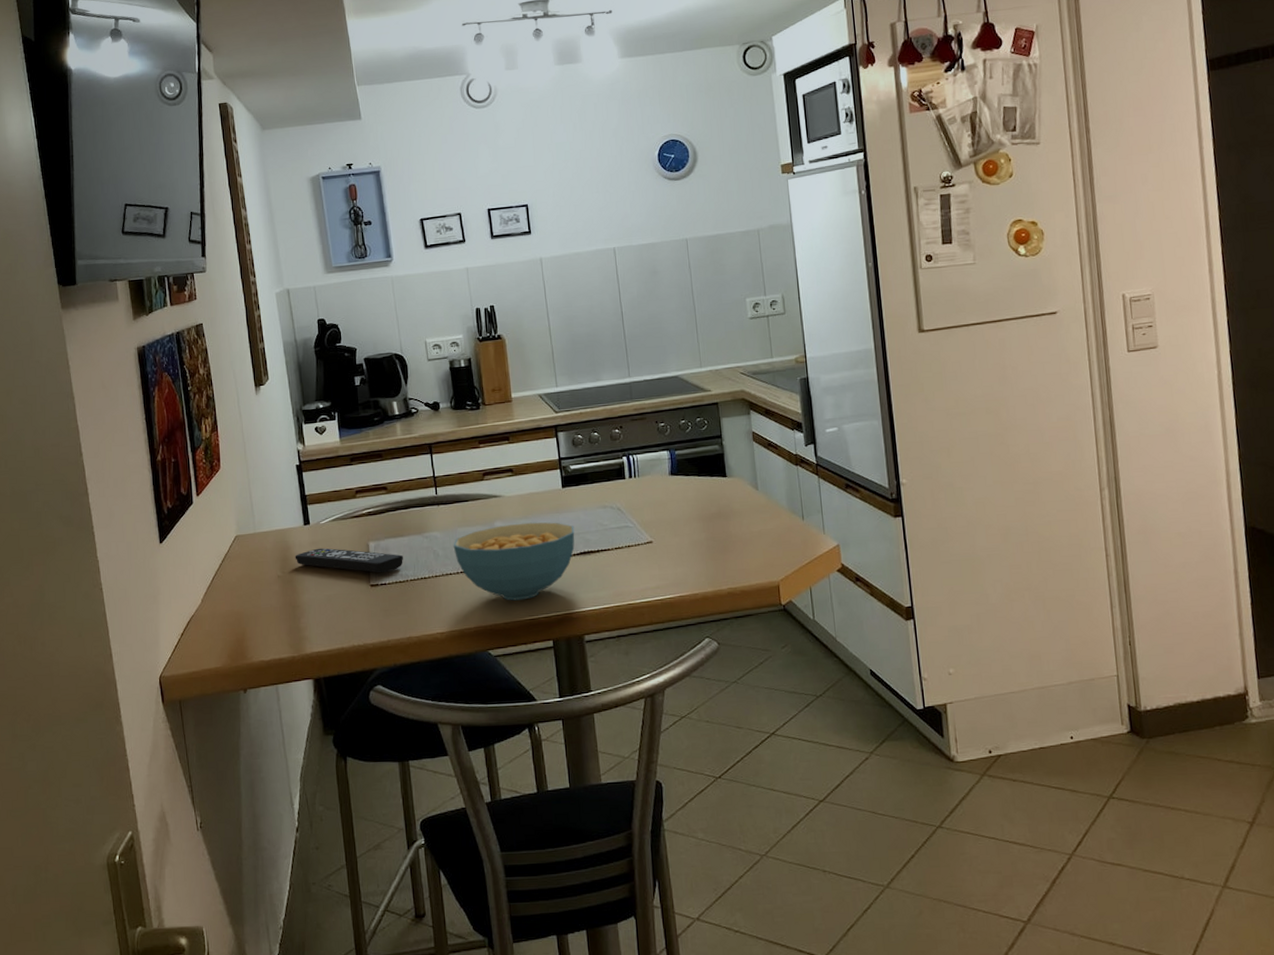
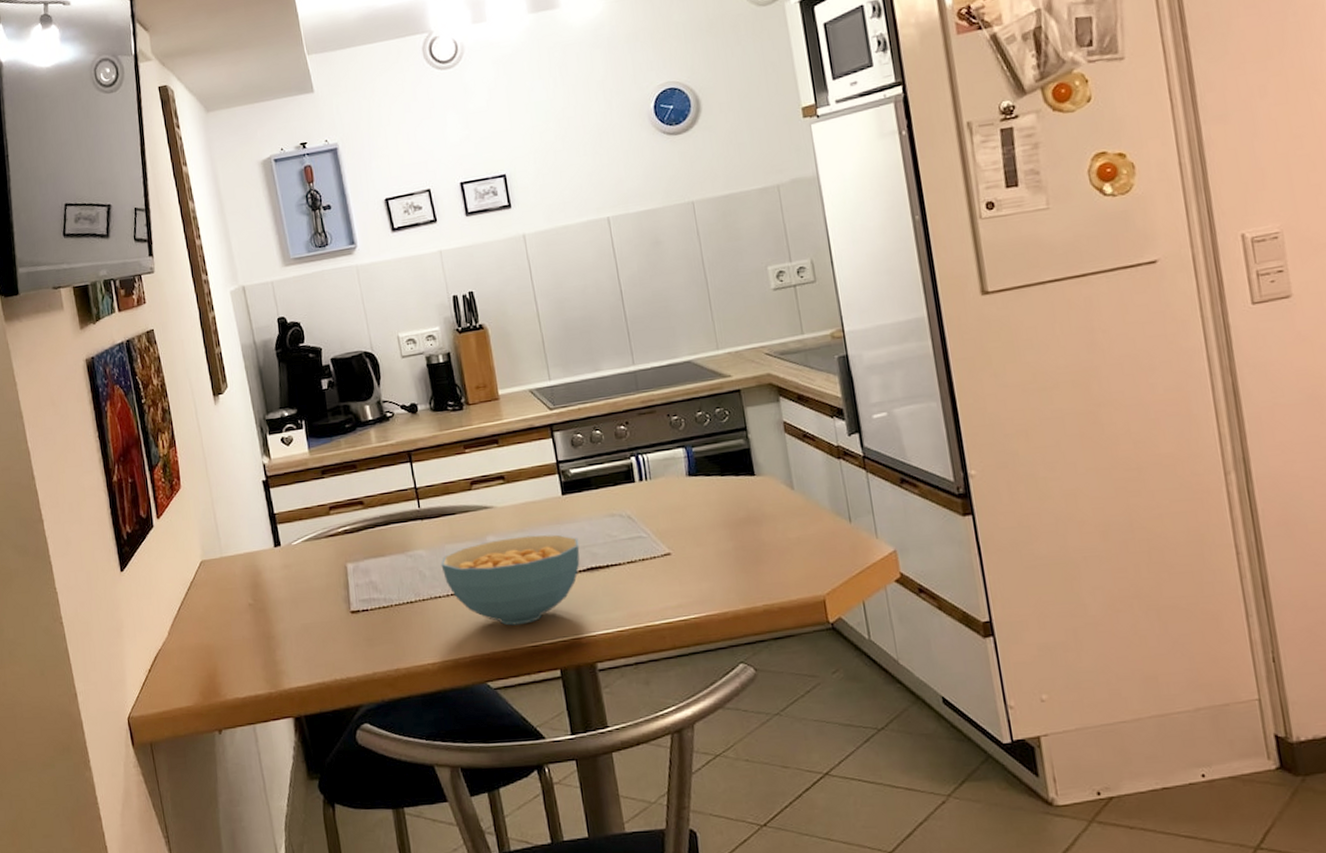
remote control: present [295,548,403,573] -> none [266,571,386,598]

